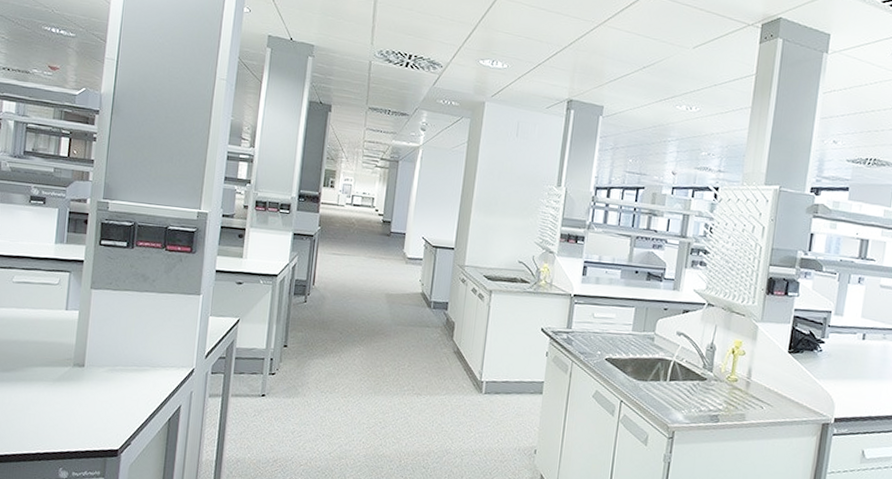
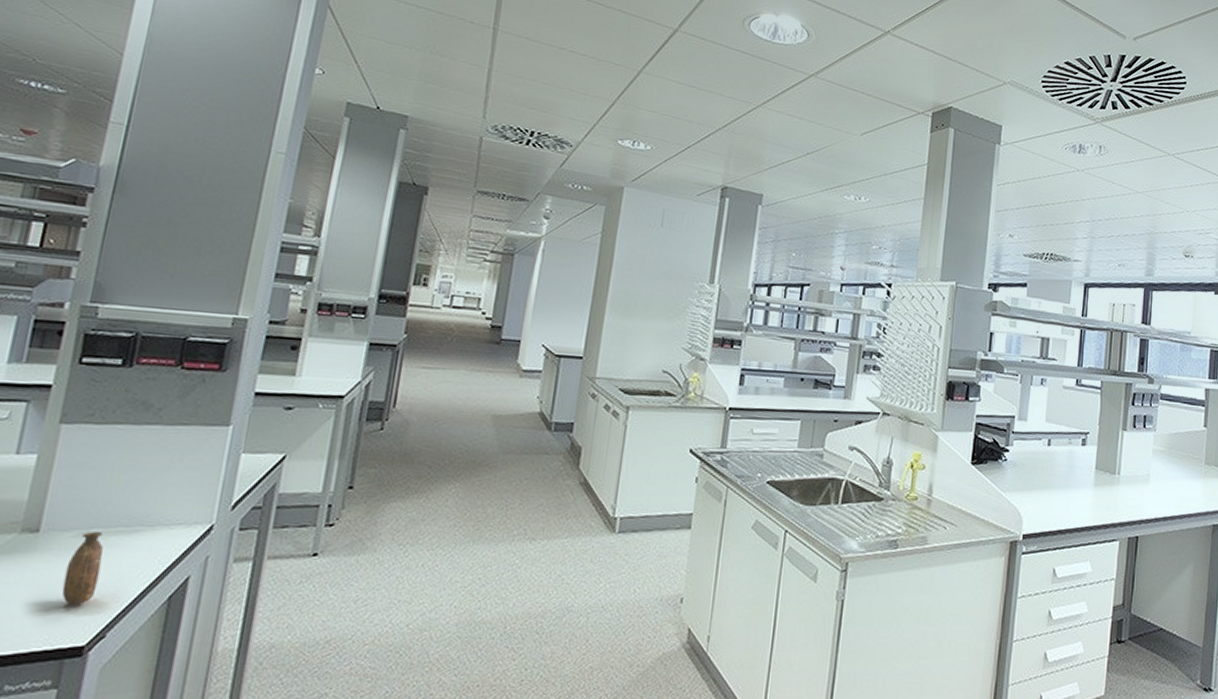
flask: none [101,369,125,421] -> present [61,532,103,606]

